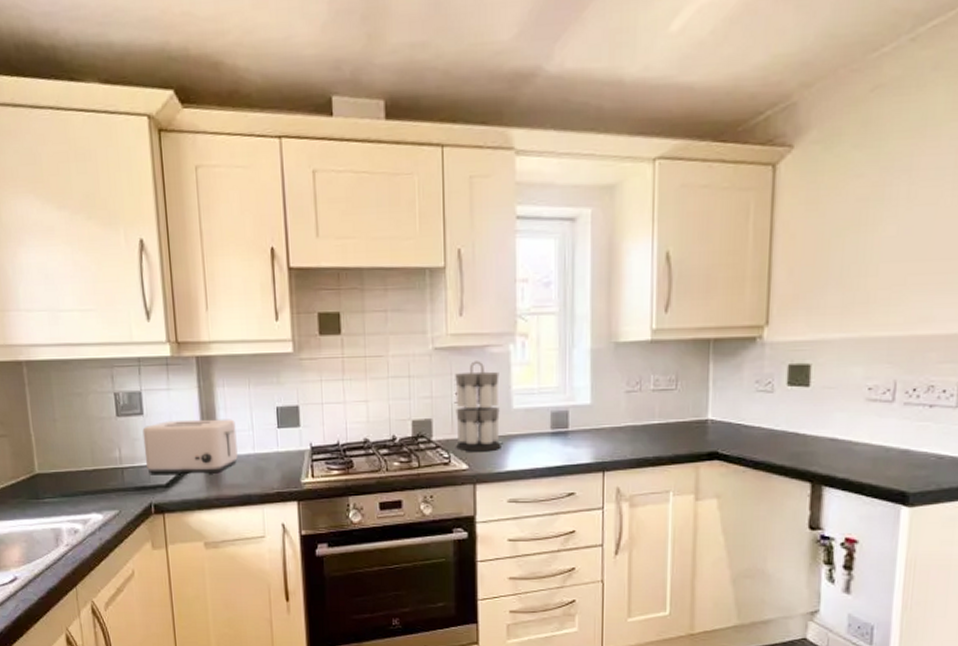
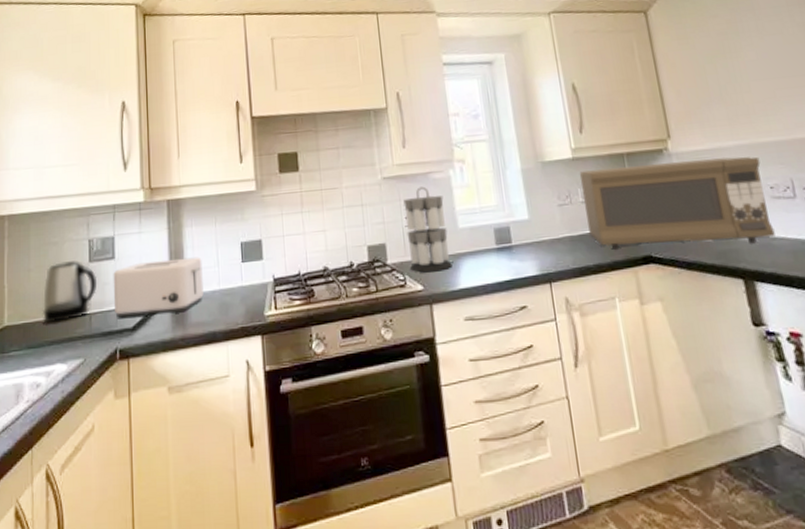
kettle: none [71,414,127,474] -> present [42,260,98,324]
microwave: none [654,351,865,447] -> present [579,156,775,251]

